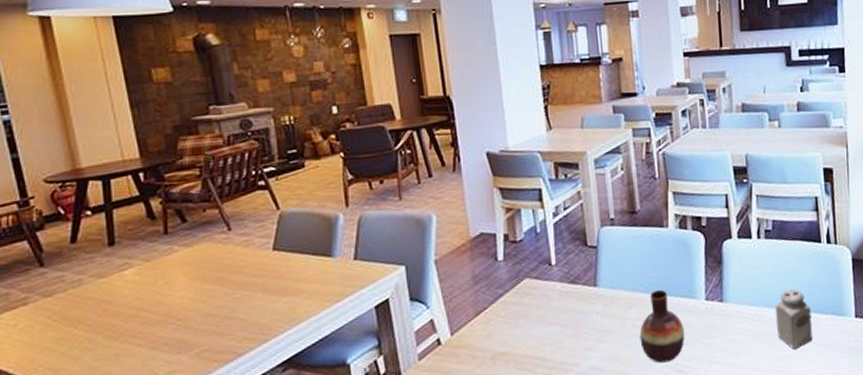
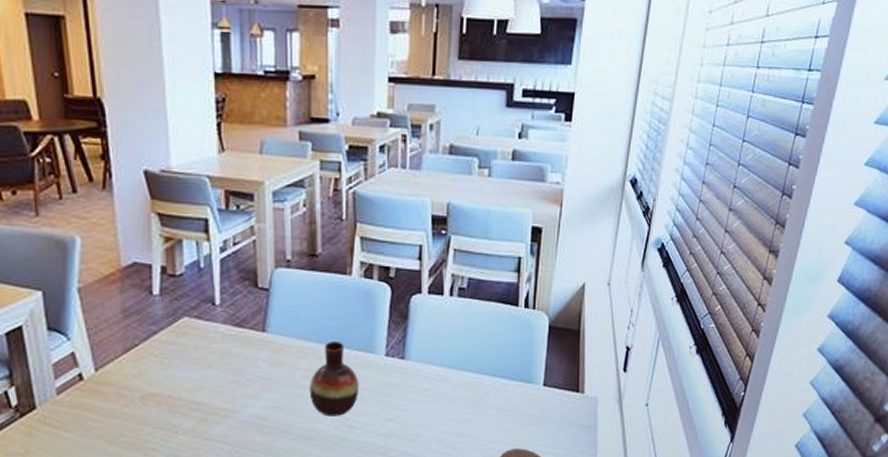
salt shaker: present [775,289,813,349] -> none [459,352,498,413]

